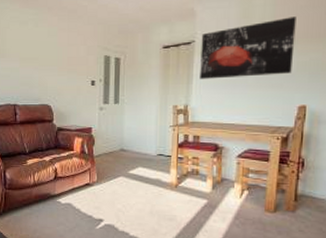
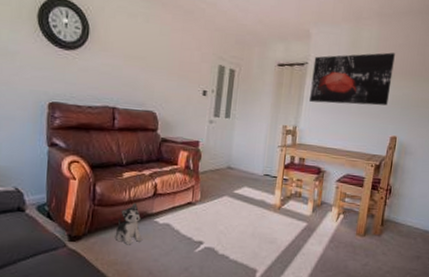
plush toy: none [25,185,49,223] -> present [115,202,143,245]

